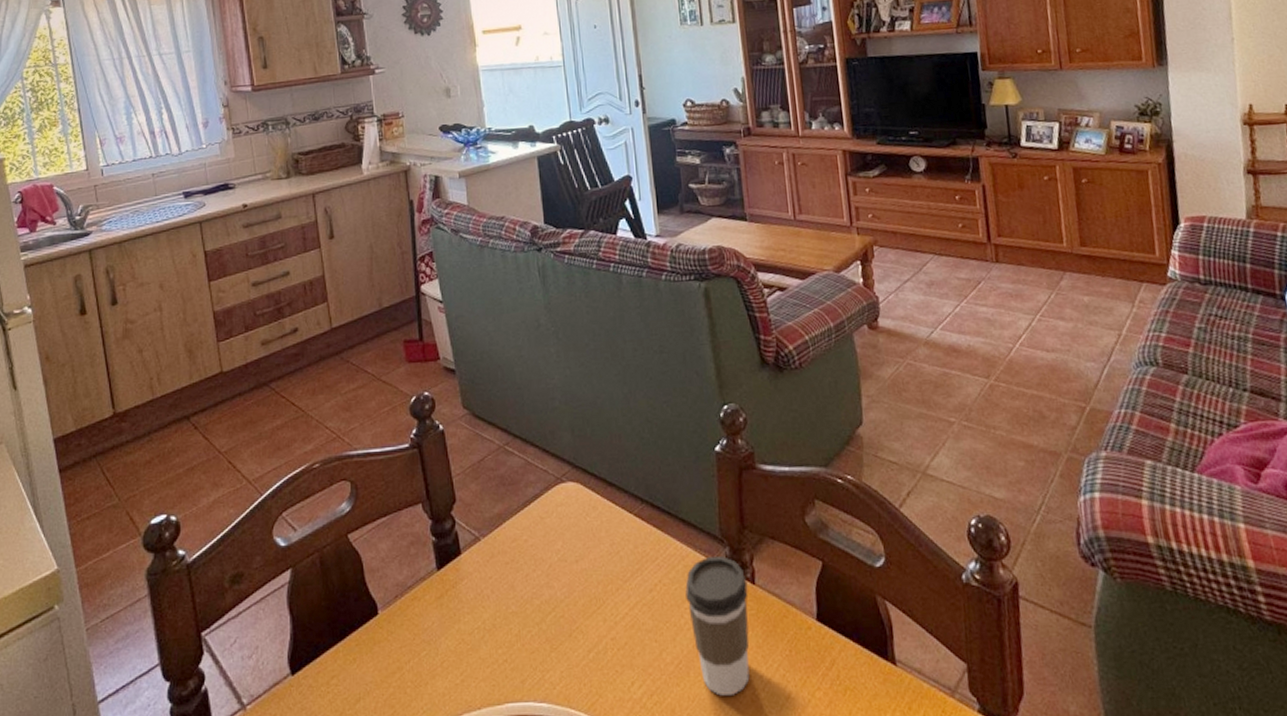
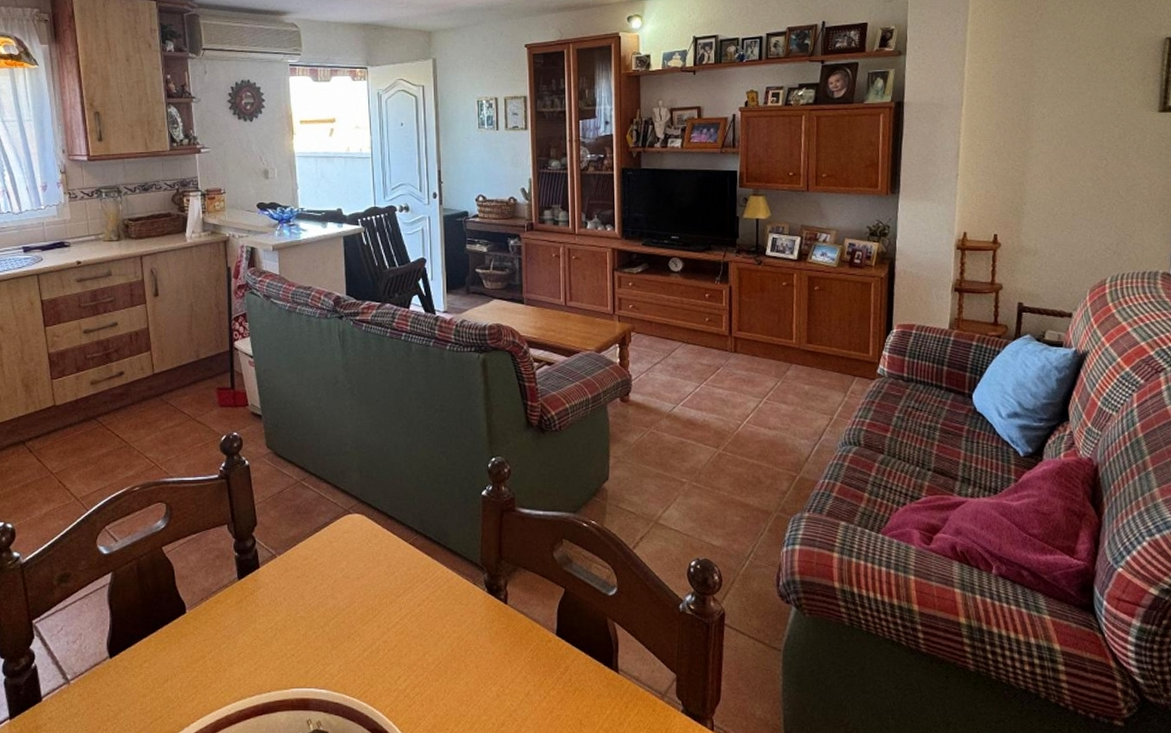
coffee cup: present [685,556,750,696] -> none [448,581,501,690]

